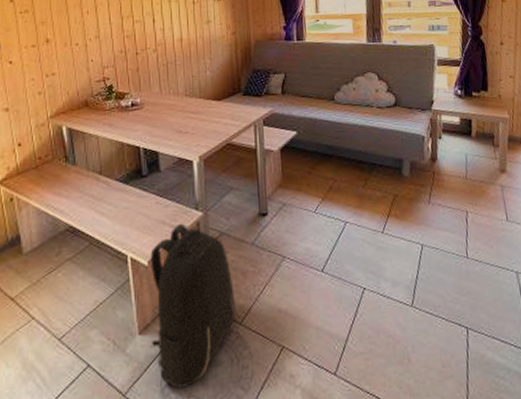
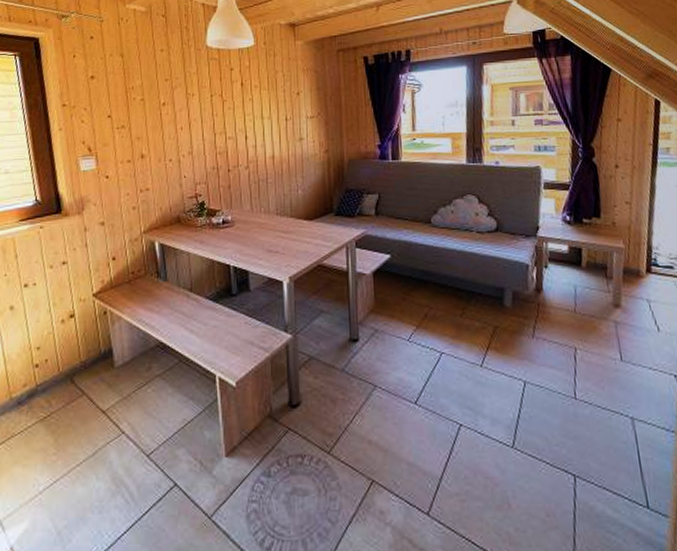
backpack: present [150,223,236,389] -> none [238,345,324,515]

